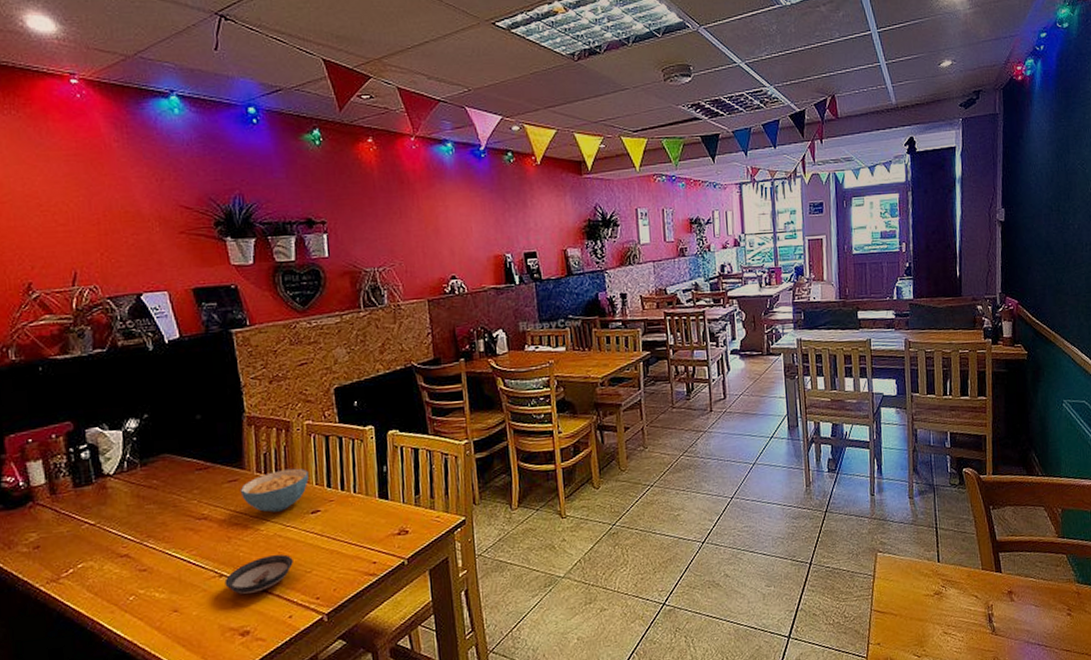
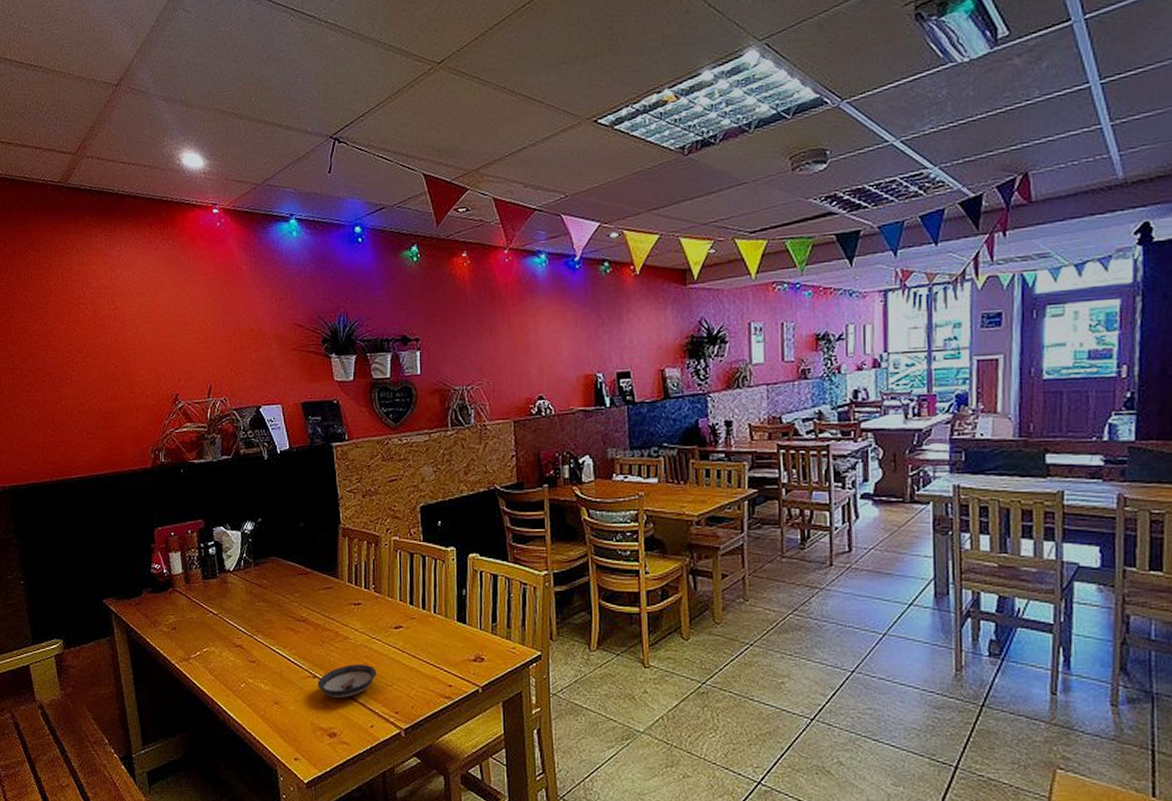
cereal bowl: present [240,468,309,512] -> none [333,582,393,623]

